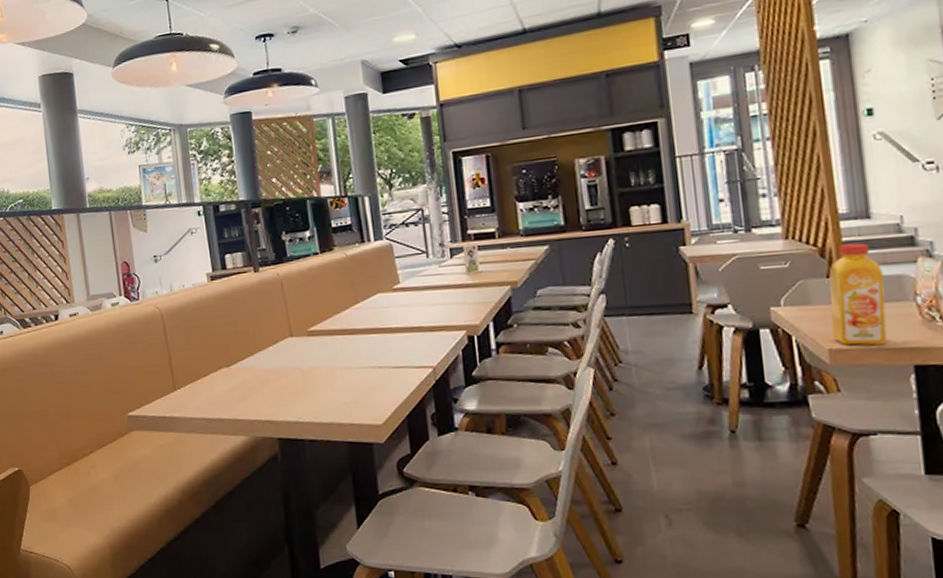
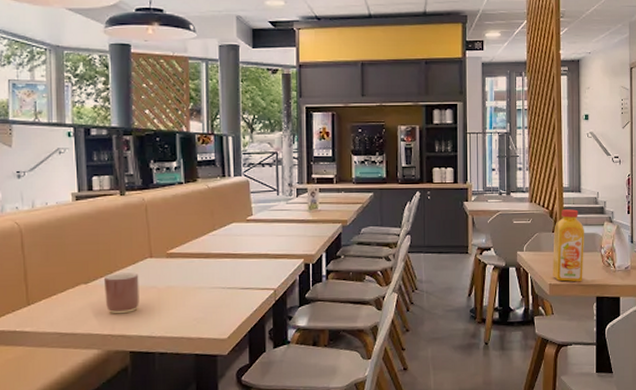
mug: none [245,353,284,398] -> present [104,272,139,314]

